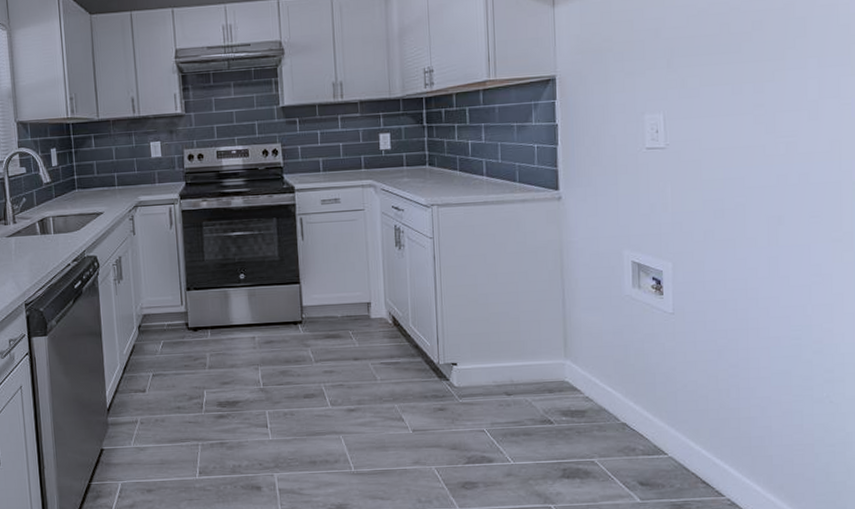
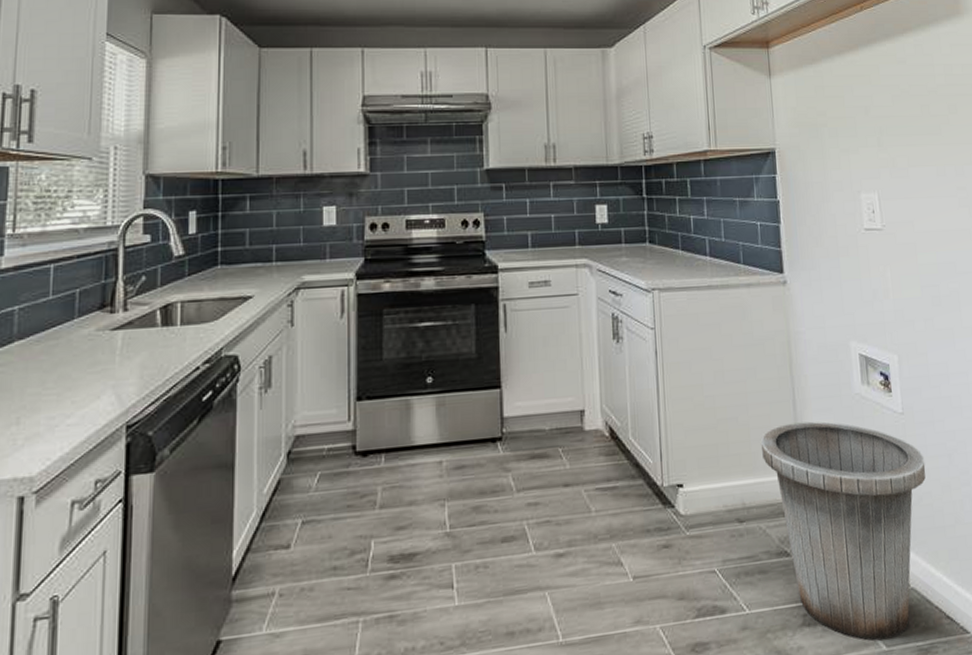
trash can: none [530,317,693,494] -> present [761,421,926,640]

